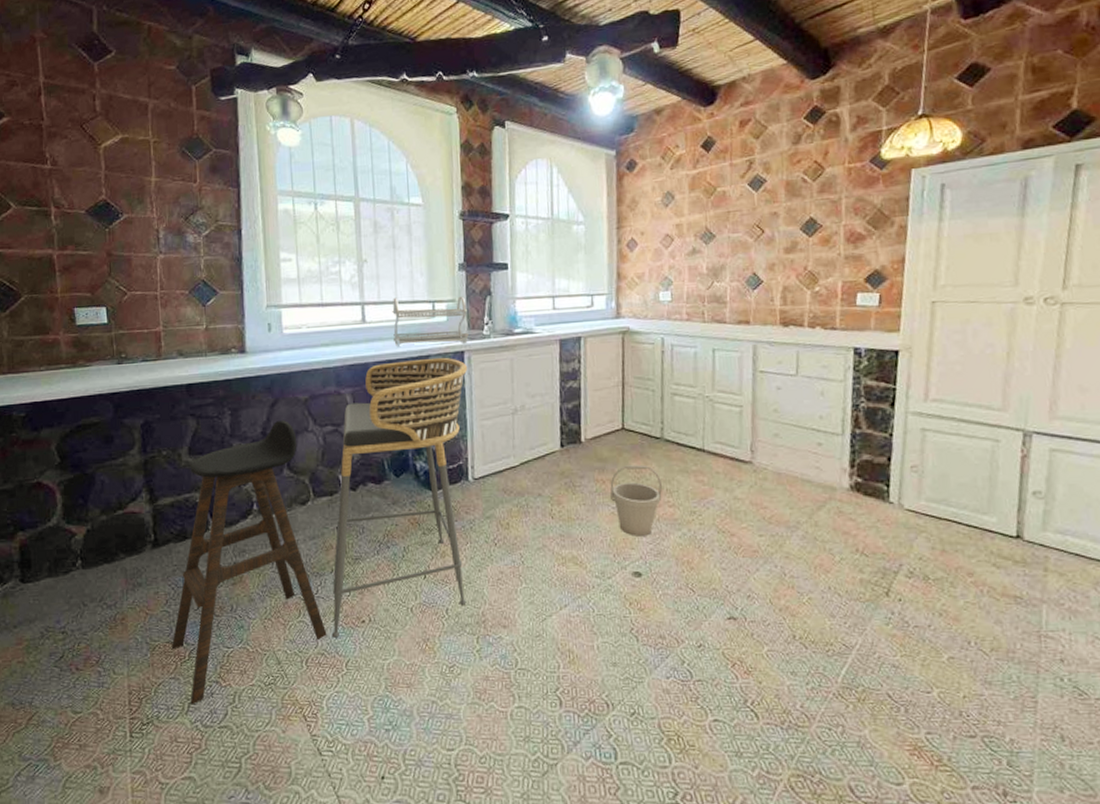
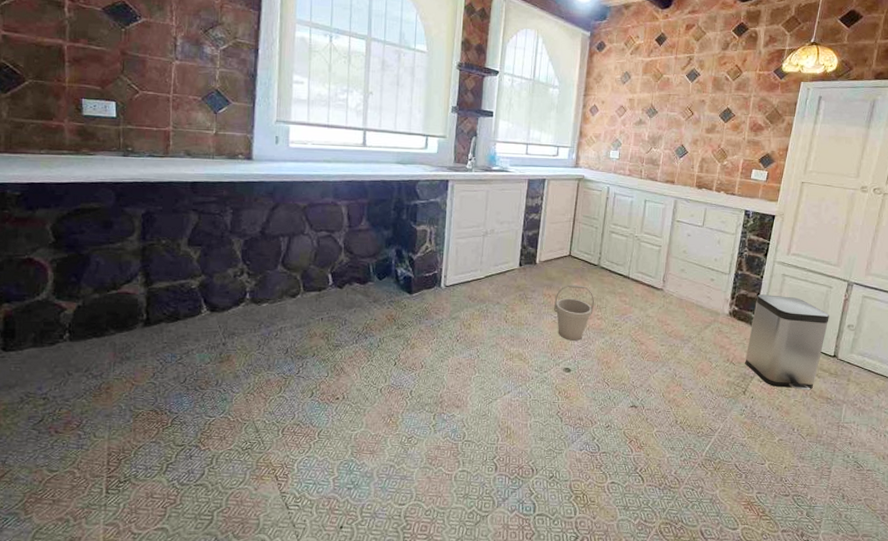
bar stool: present [171,419,327,705] -> none [154,222,304,466]
bar stool: present [331,357,468,638] -> none [308,182,451,411]
dish rack: present [392,296,469,348] -> none [388,128,456,175]
pedal bin: none [881,457,1002,587] -> present [745,294,829,390]

